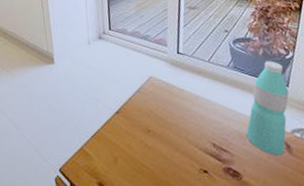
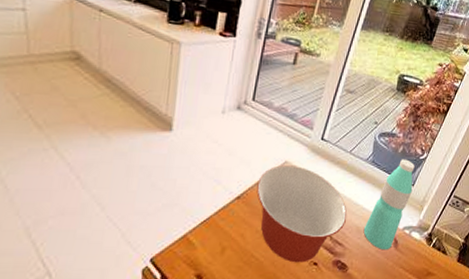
mixing bowl: none [130,79,225,171] -> present [256,165,348,263]

